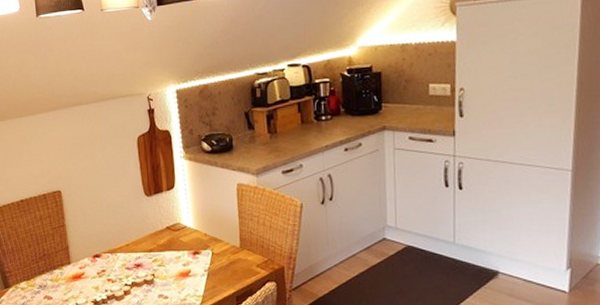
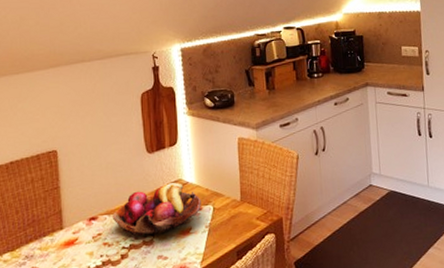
fruit basket: none [114,226,200,276] -> present [112,182,201,237]

